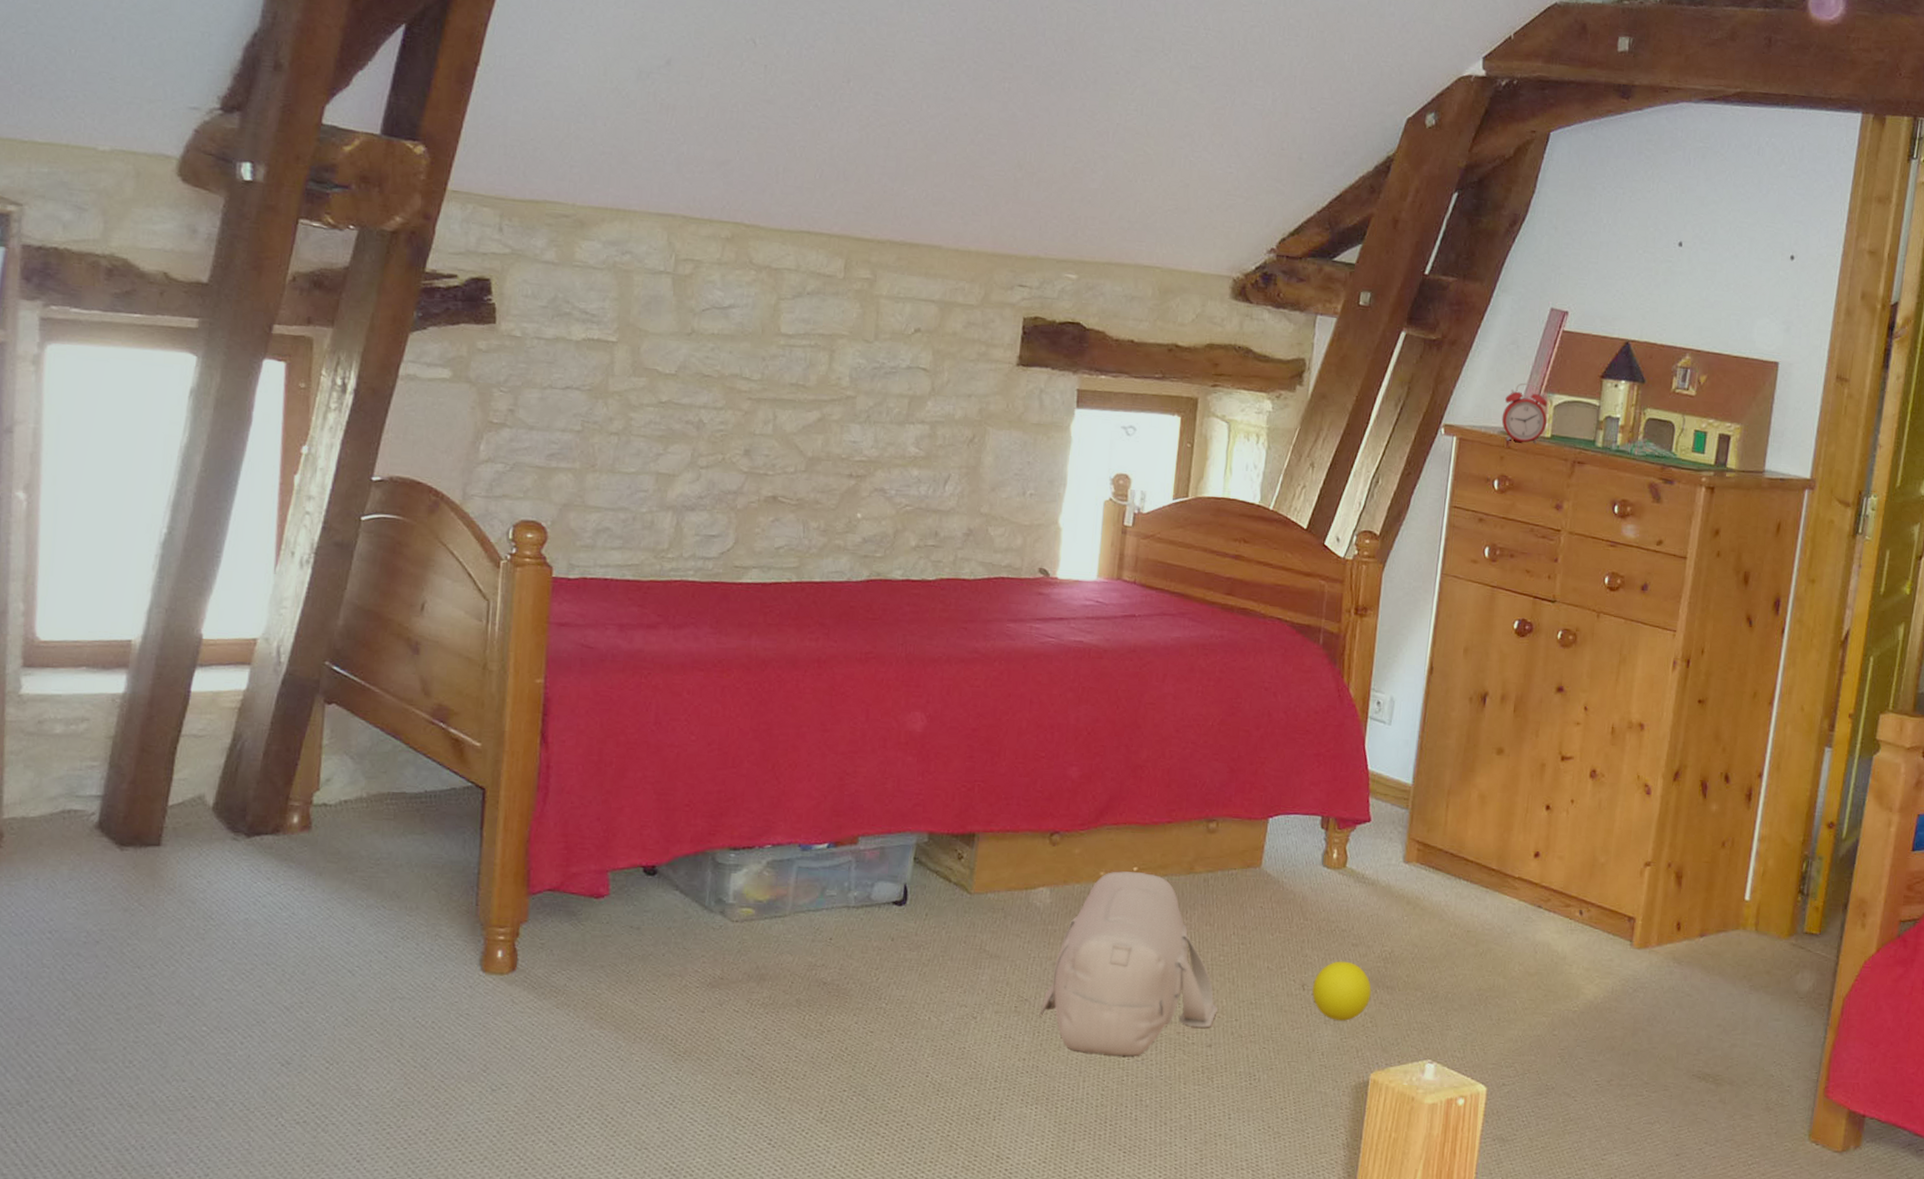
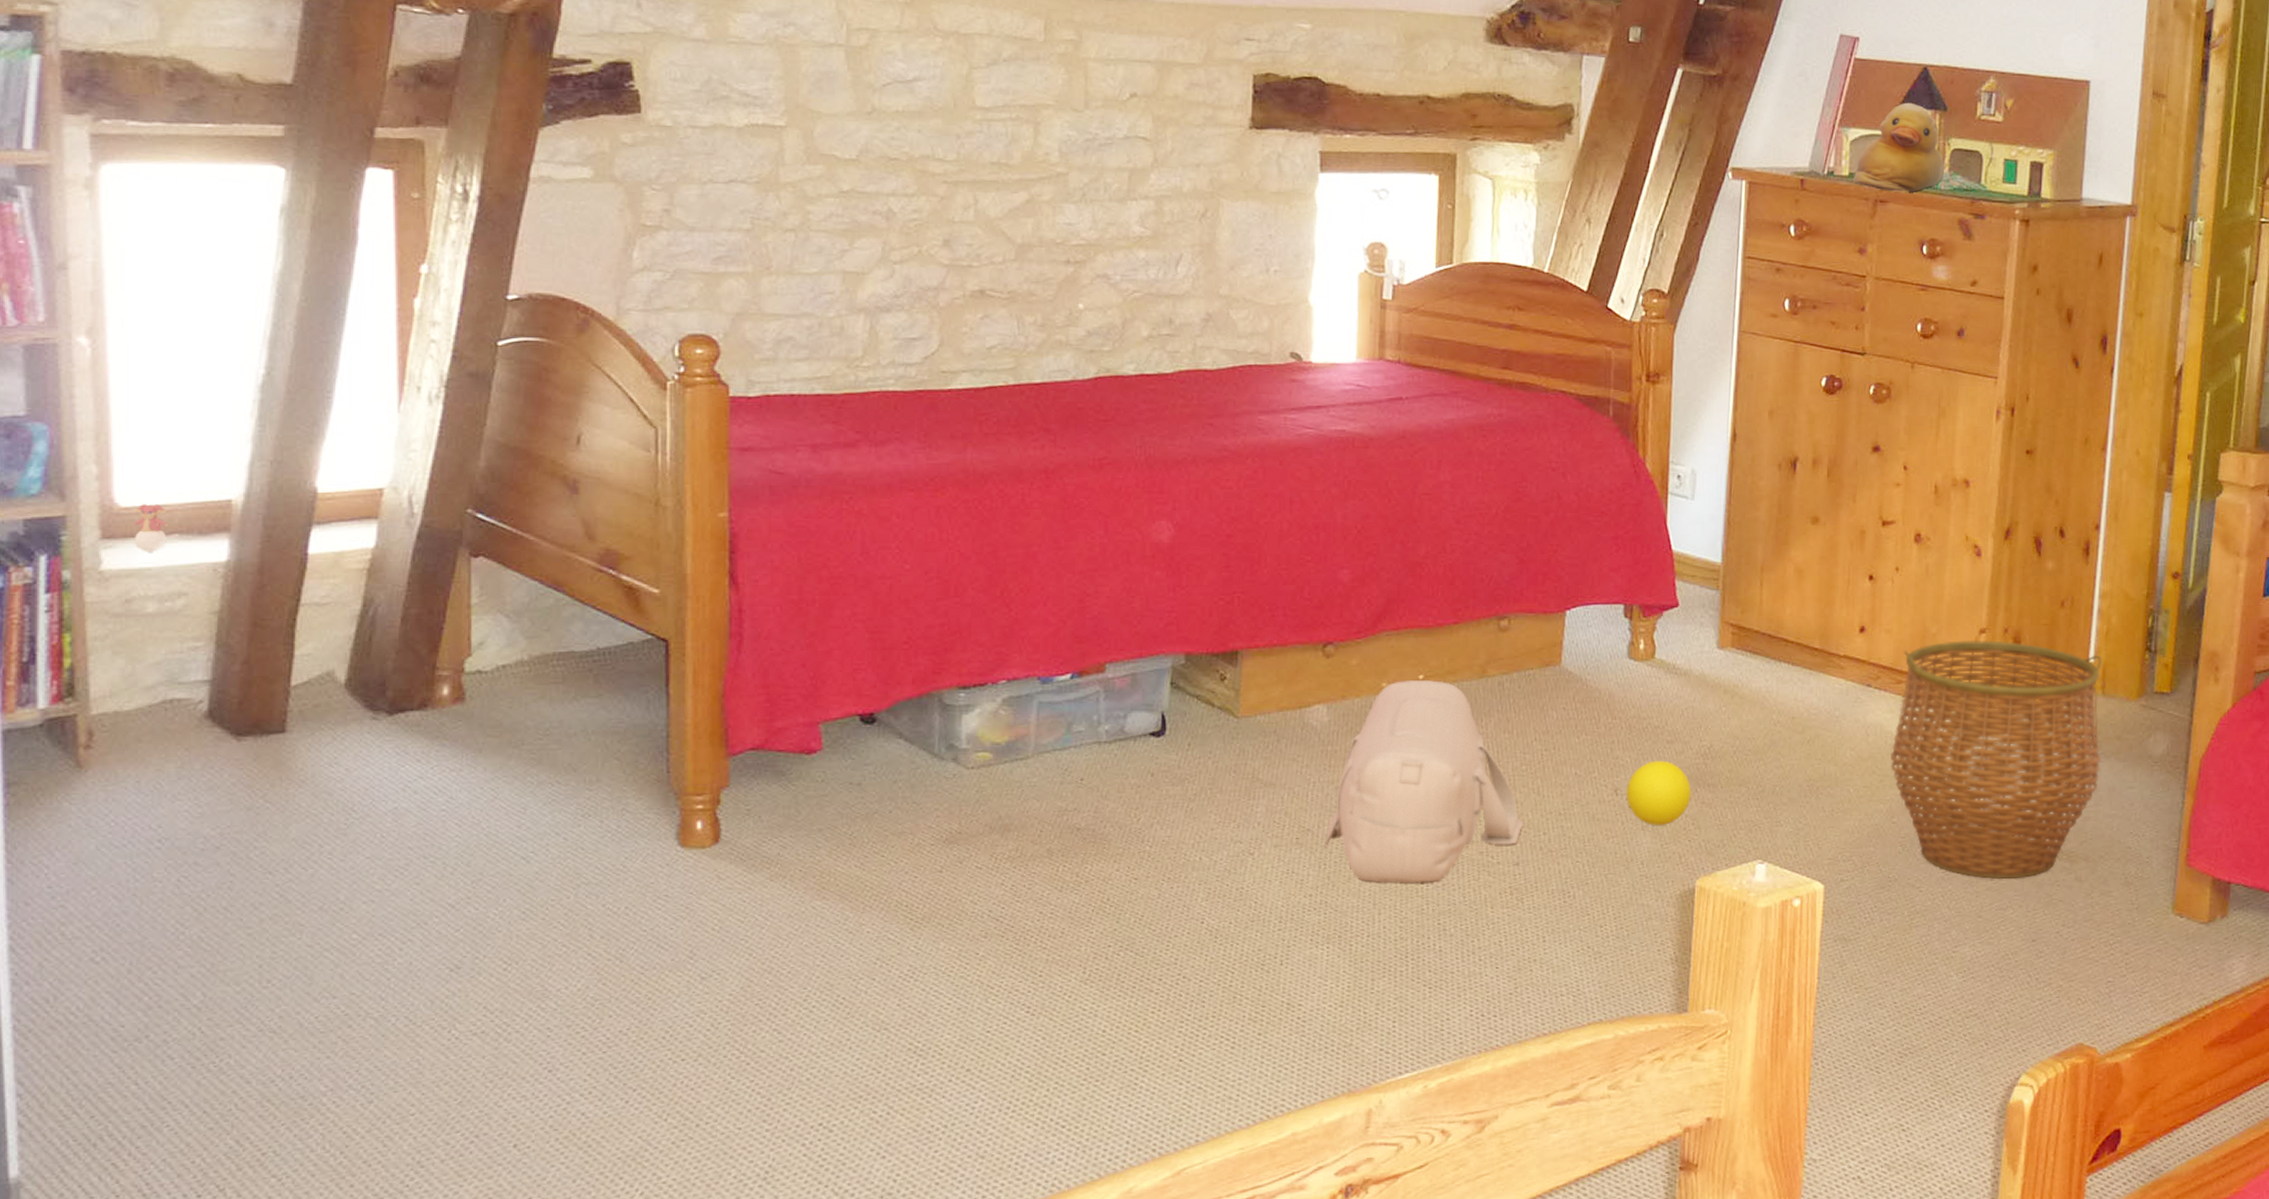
toy figurine: none [48,639,79,681] -> present [132,504,168,552]
alarm clock: present [1501,382,1548,445] -> none [1794,117,1843,184]
rubber duck: none [1554,373,1639,456] -> present [1853,102,1944,192]
basket: none [1555,871,1757,1096] -> present [1890,640,2102,879]

